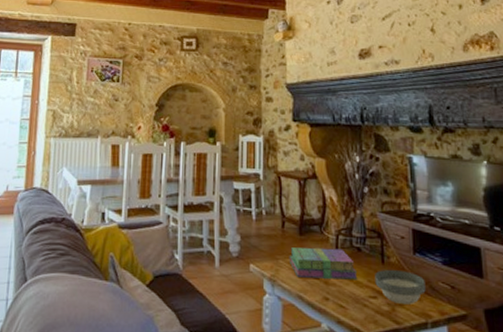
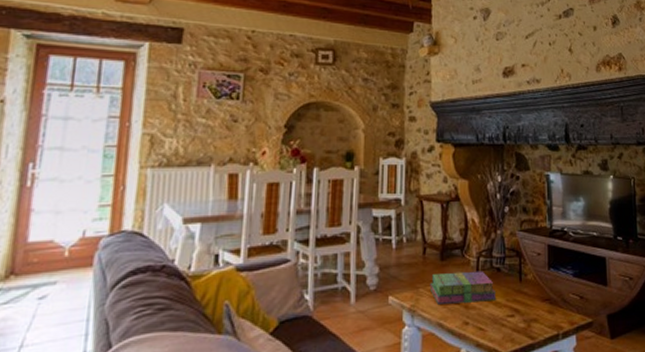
bowl: present [375,269,426,305] -> none [513,286,558,319]

